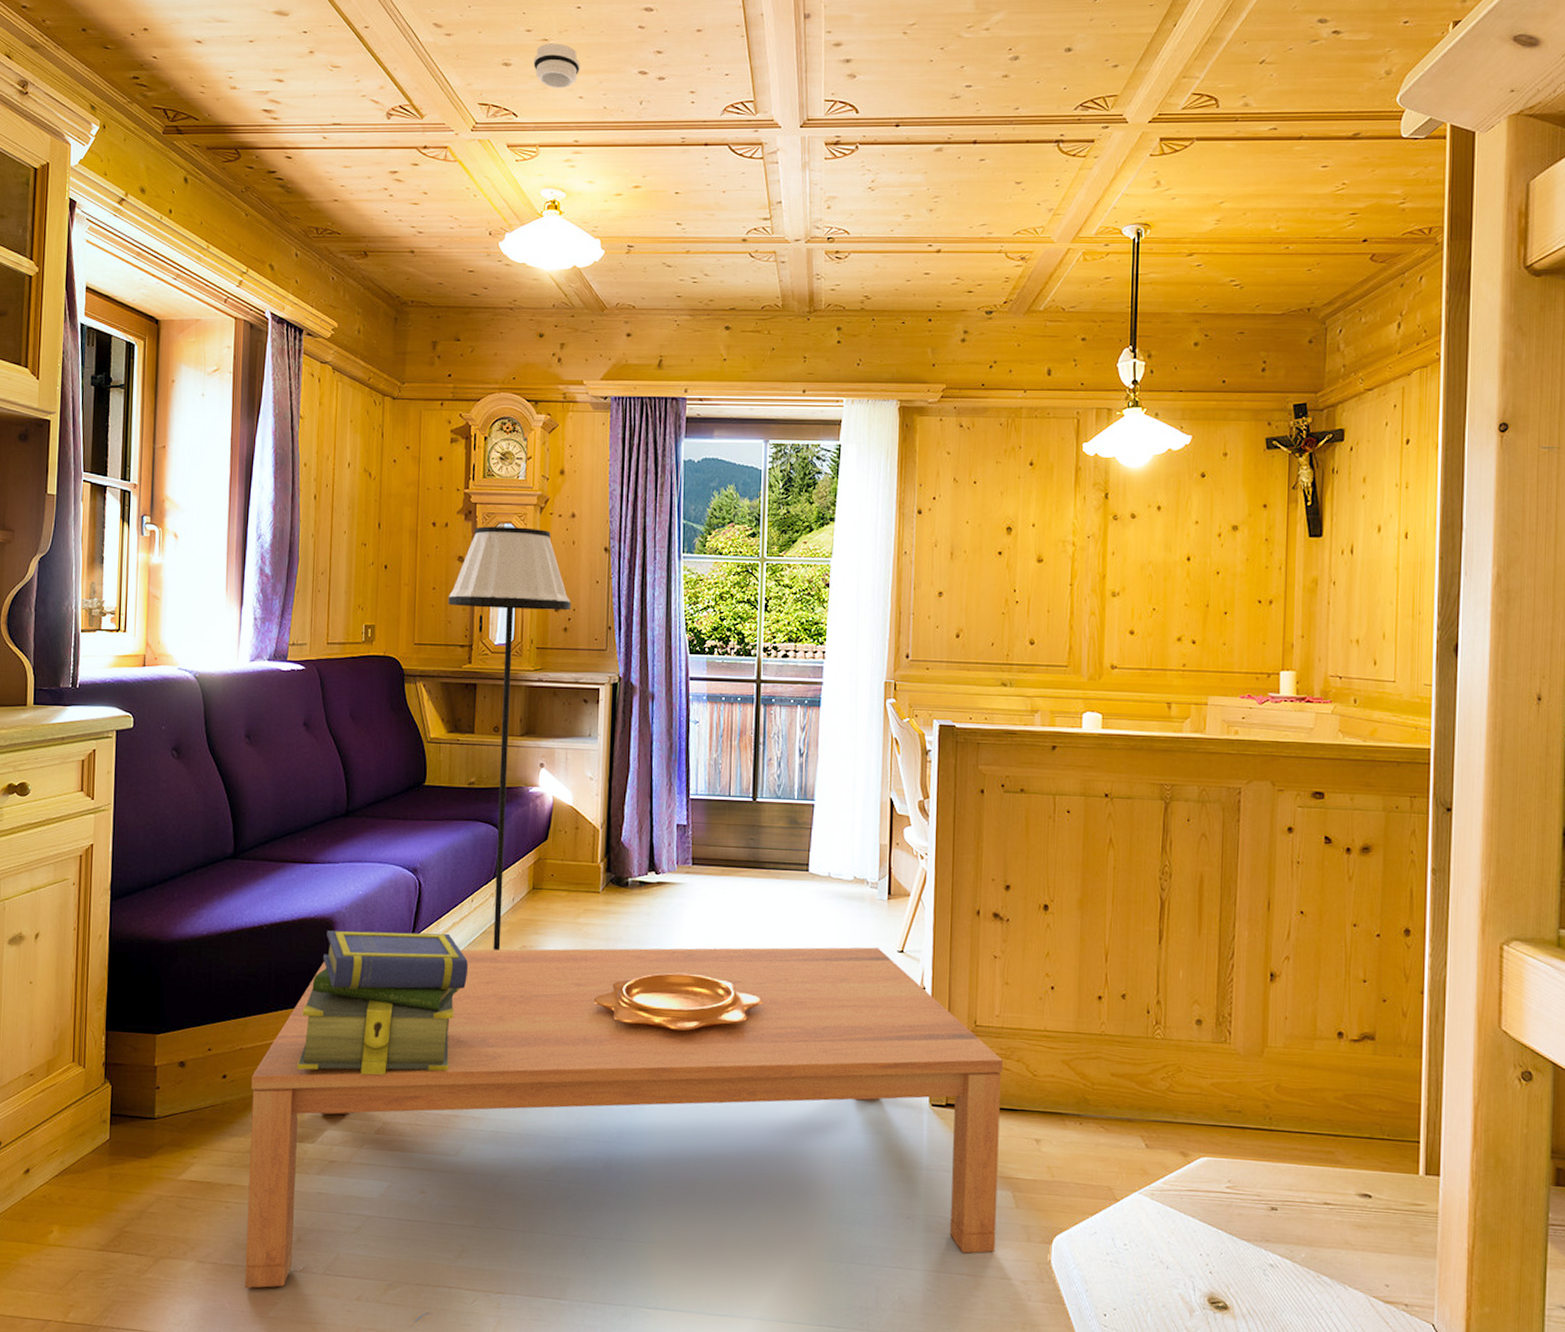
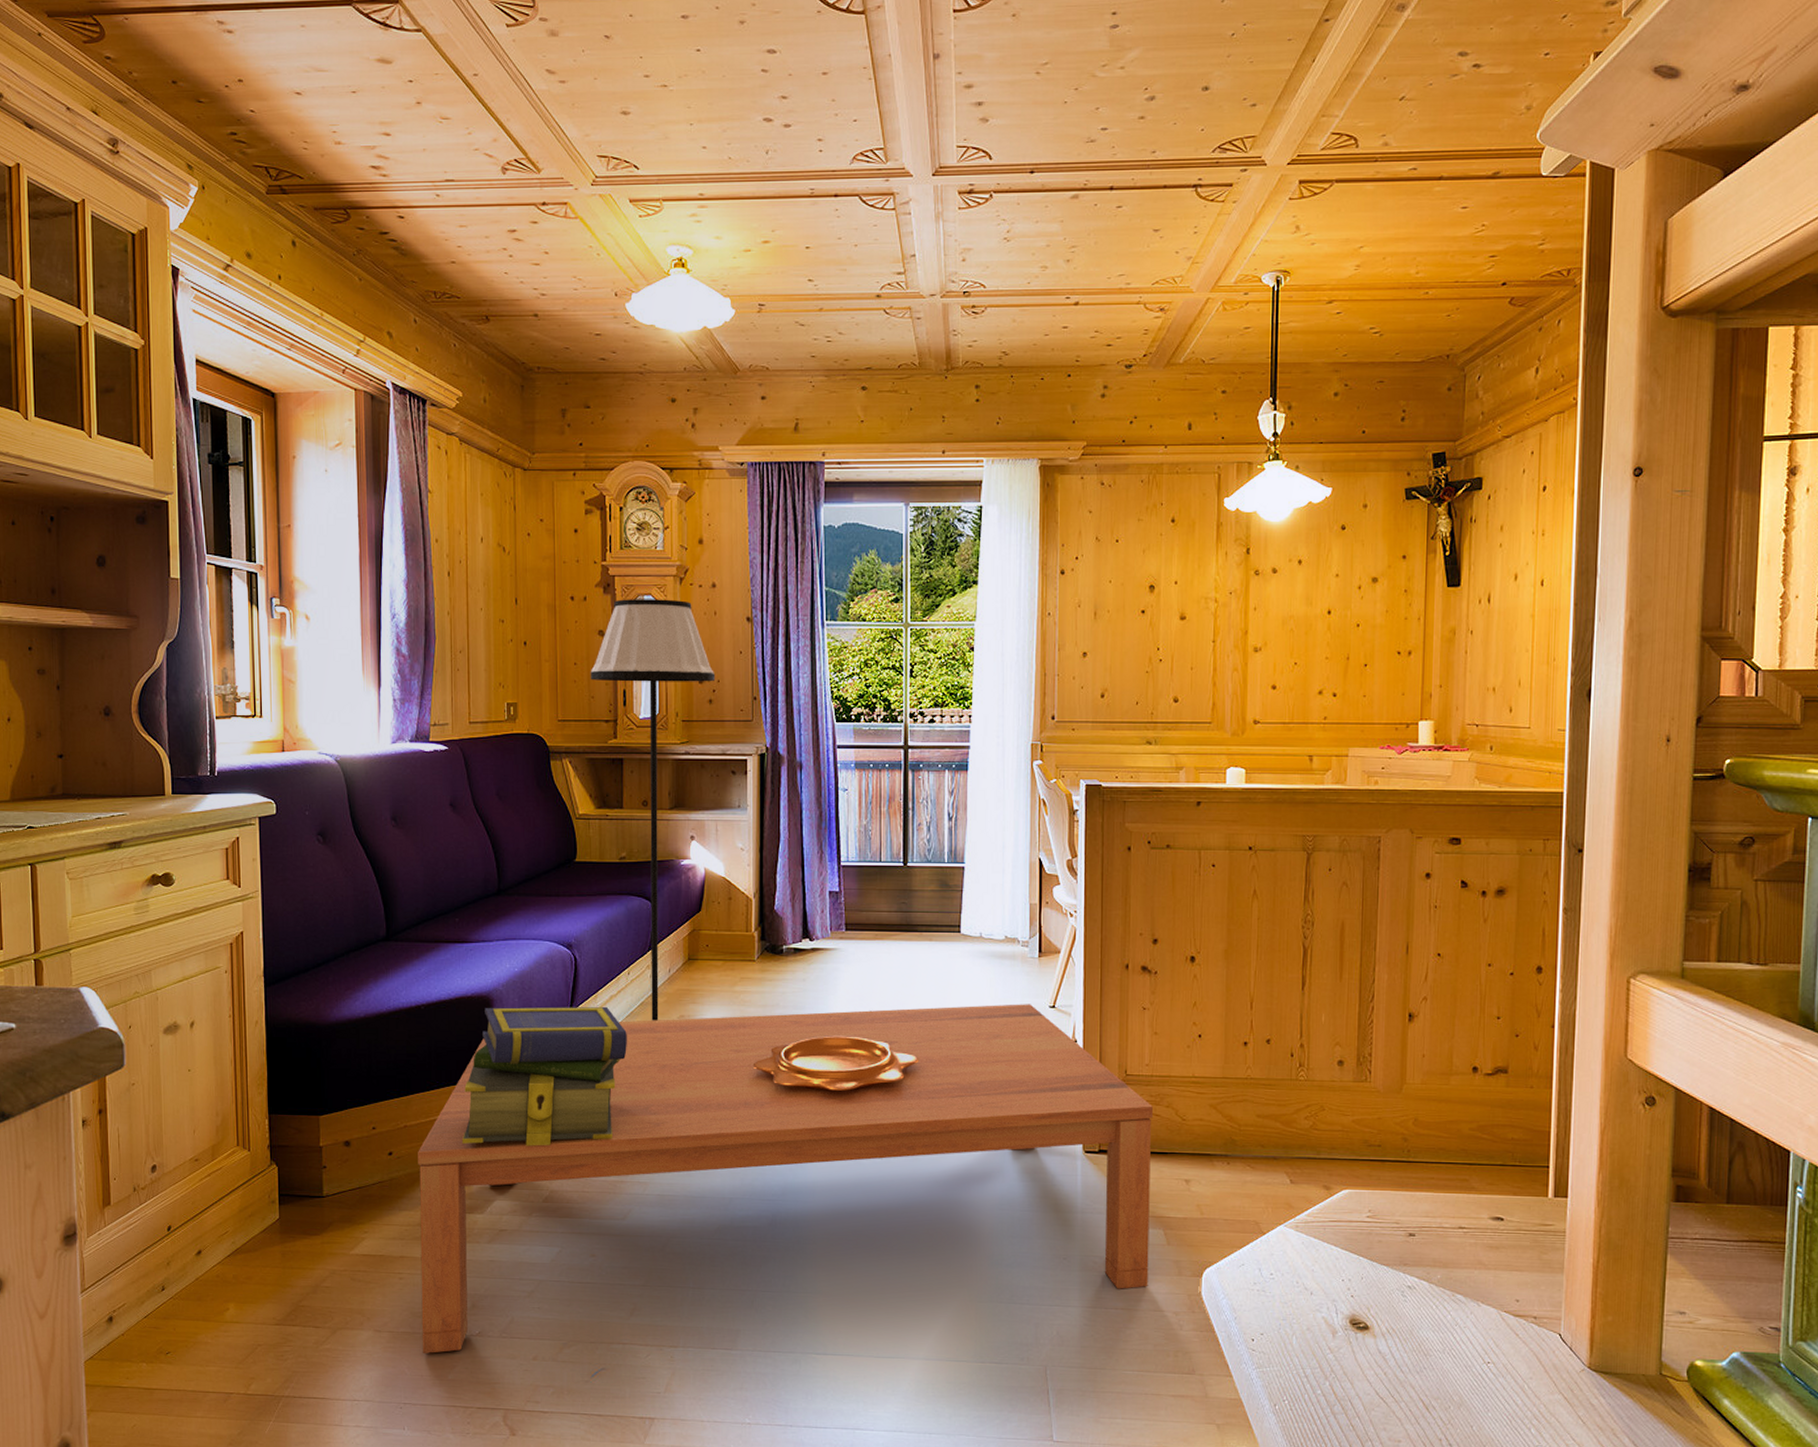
smoke detector: present [533,43,580,89] -> none [653,89,702,139]

